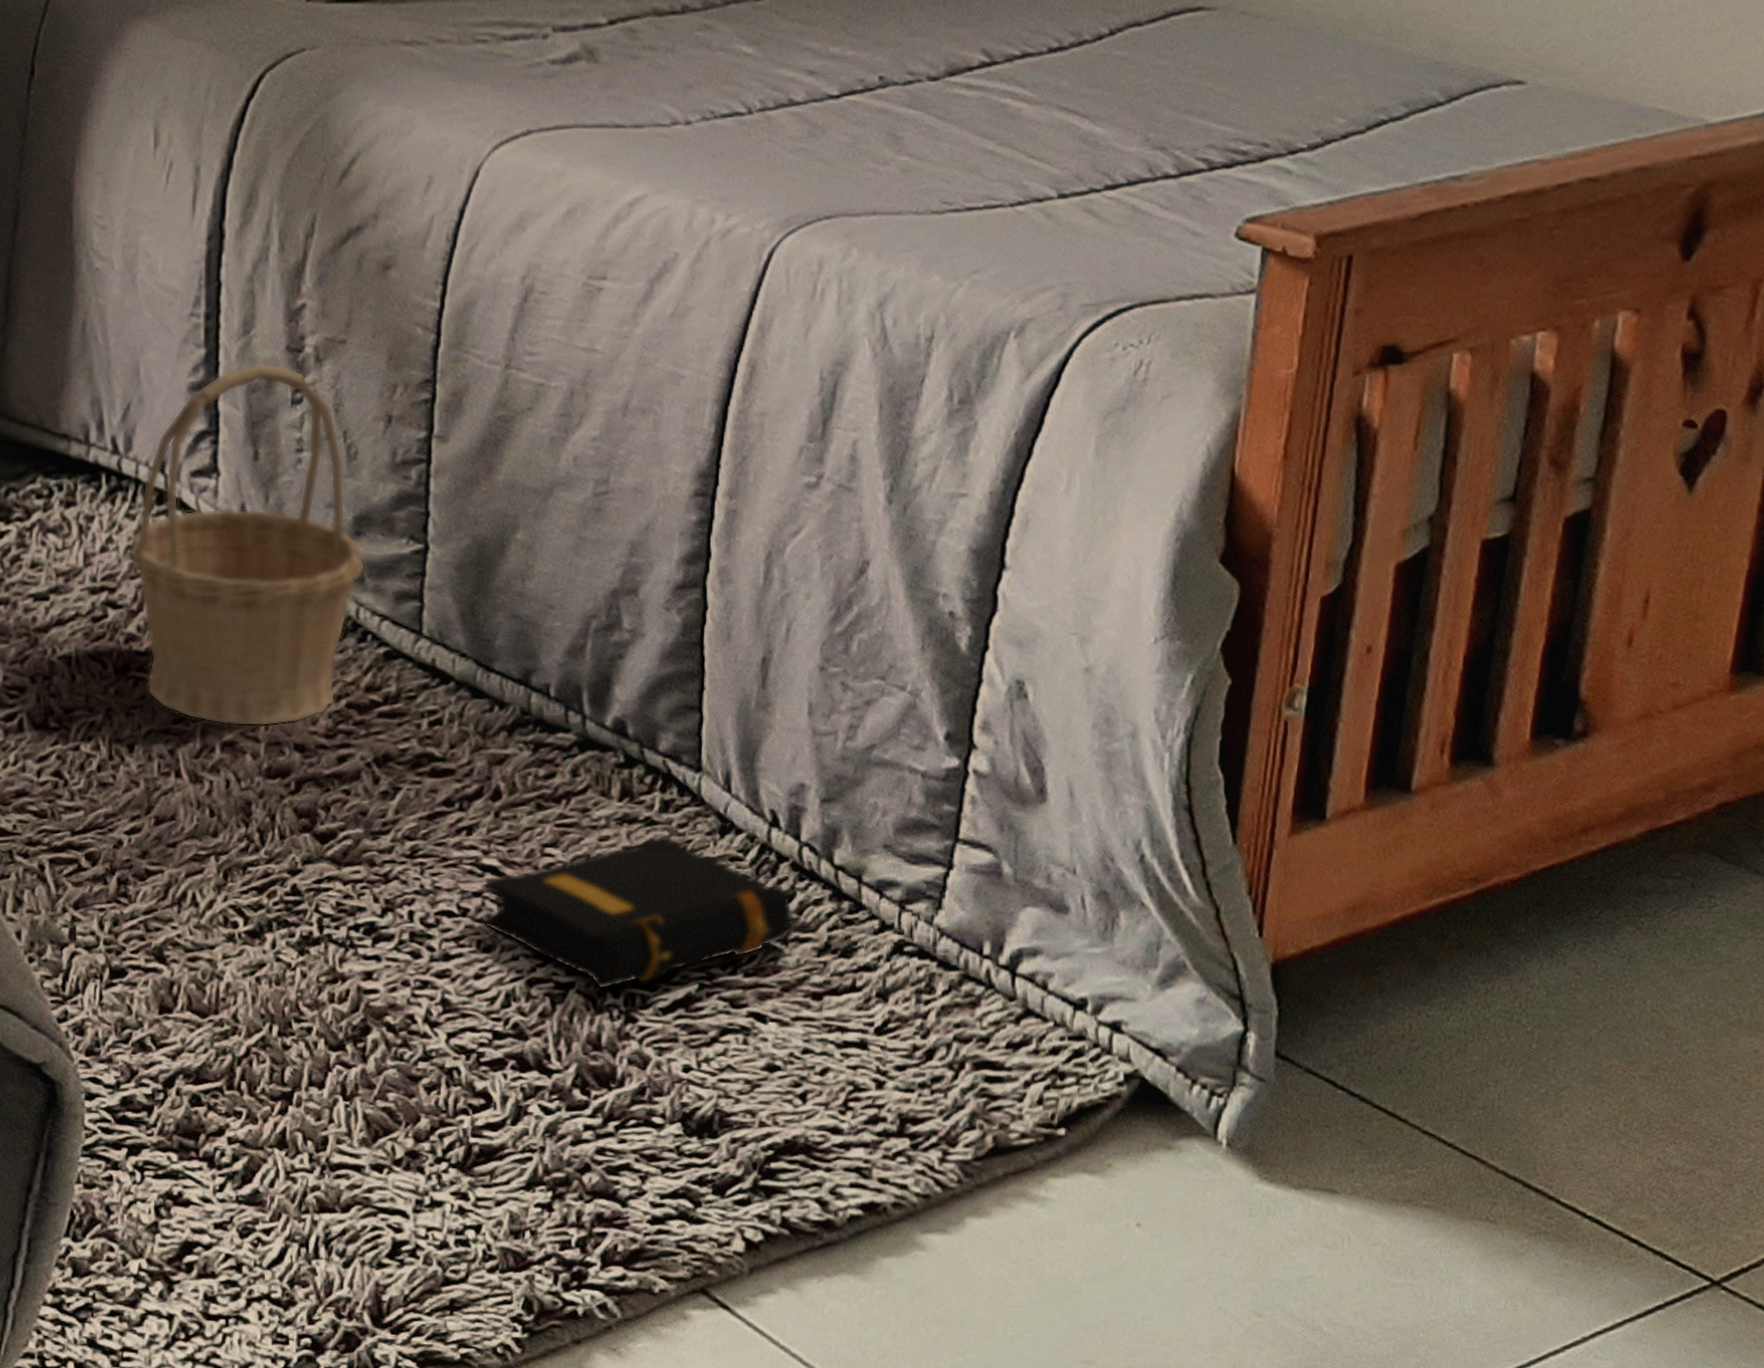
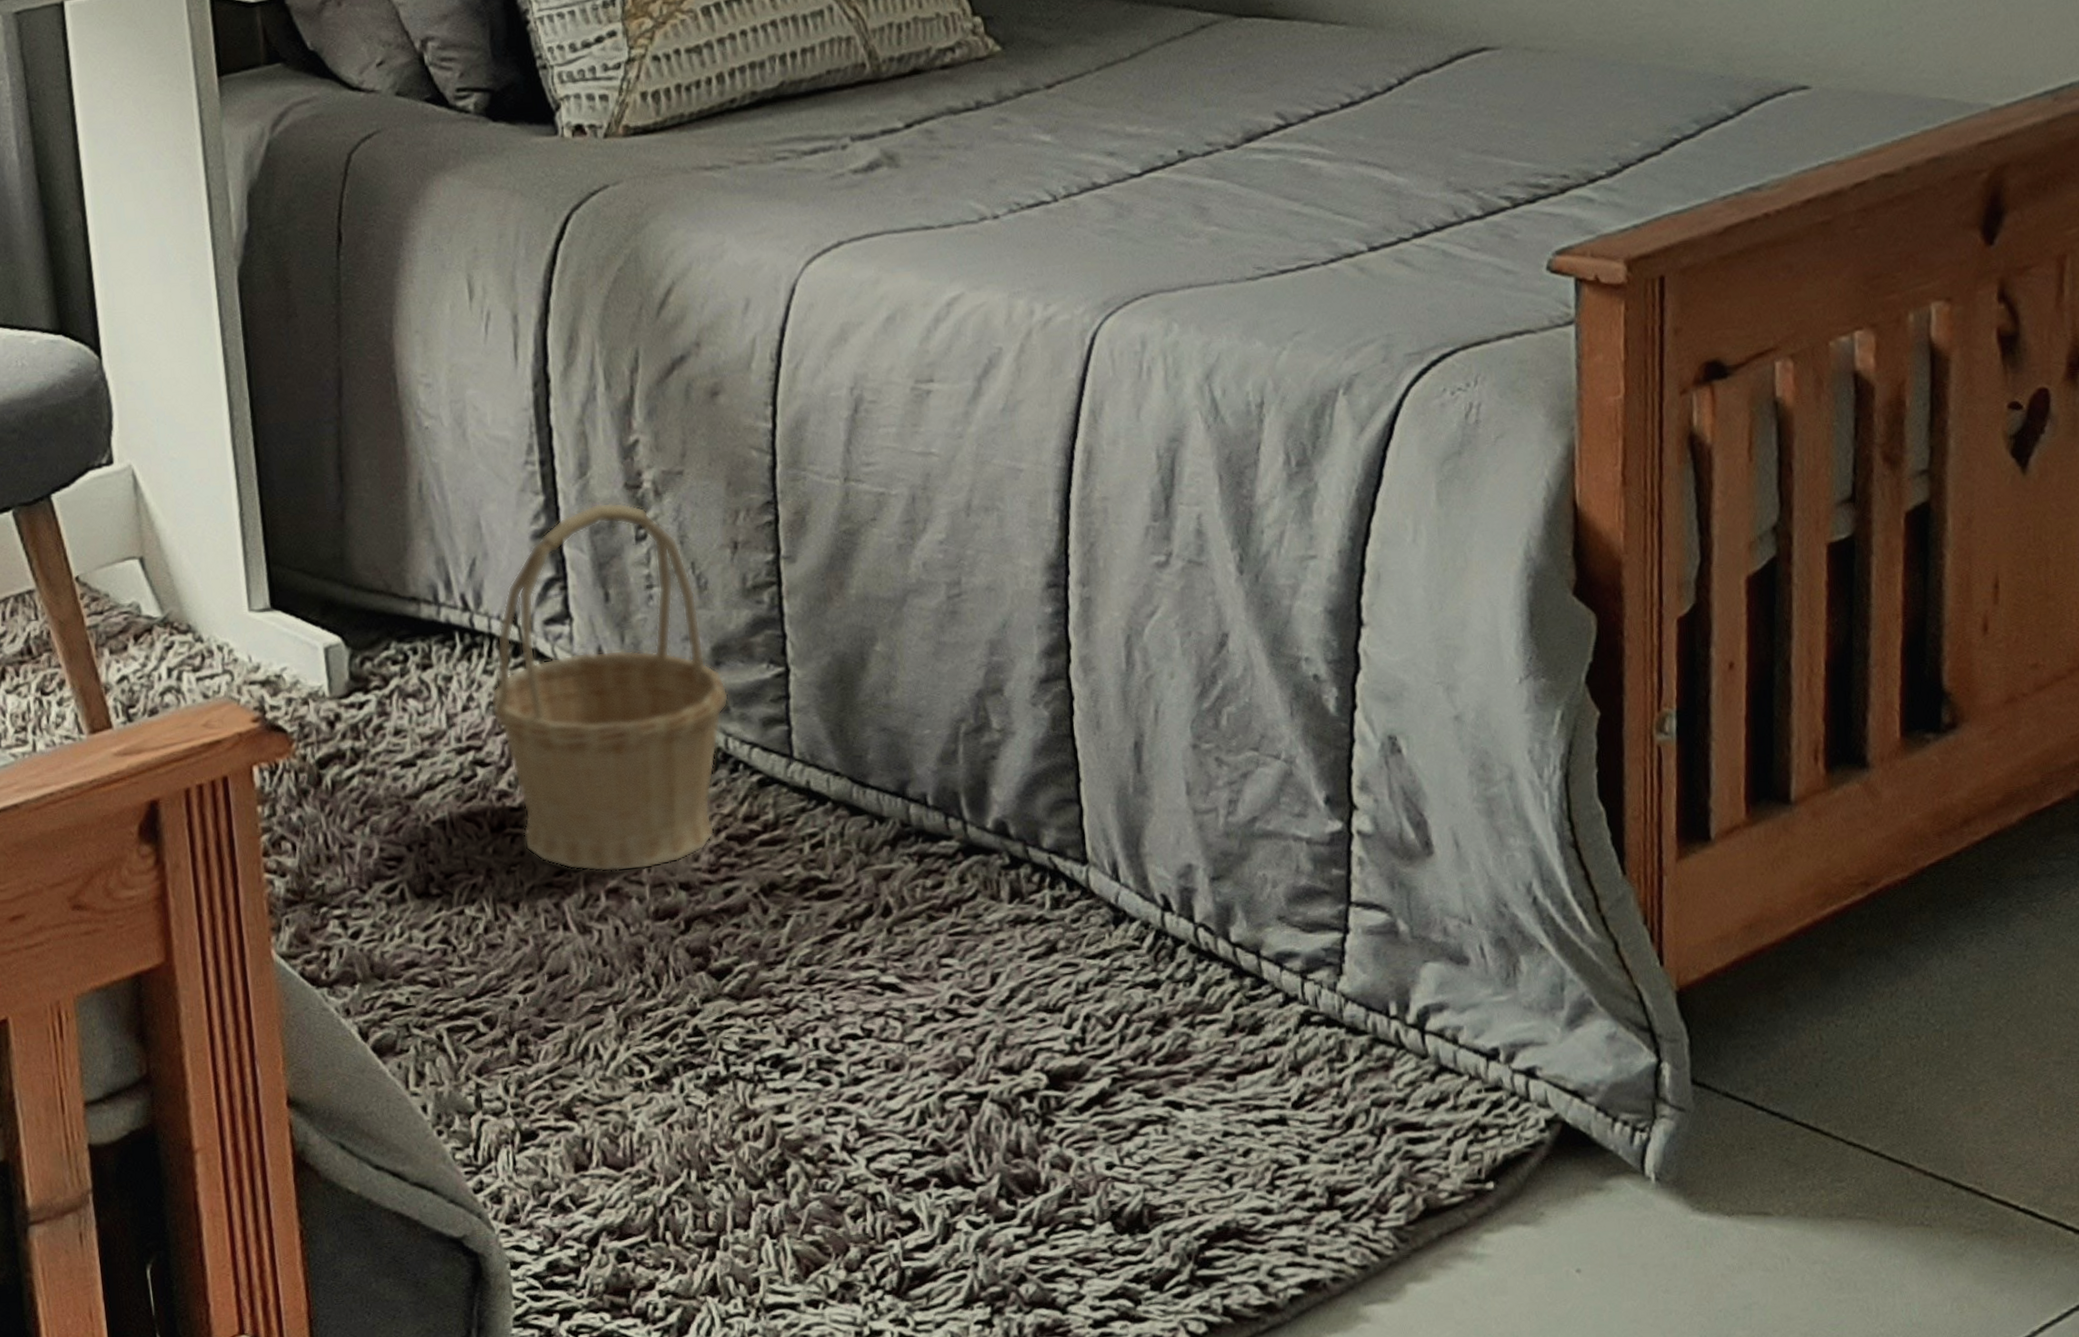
book: present [482,834,796,990] -> none [884,931,1199,1096]

